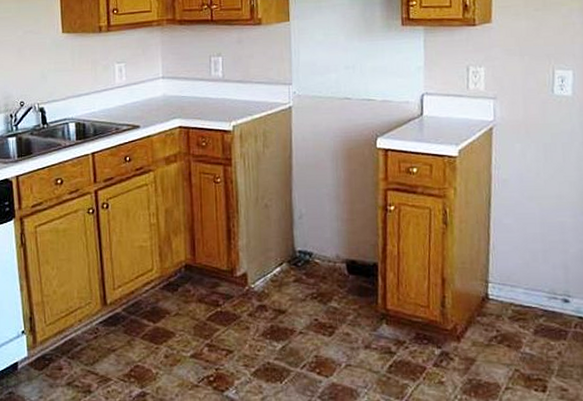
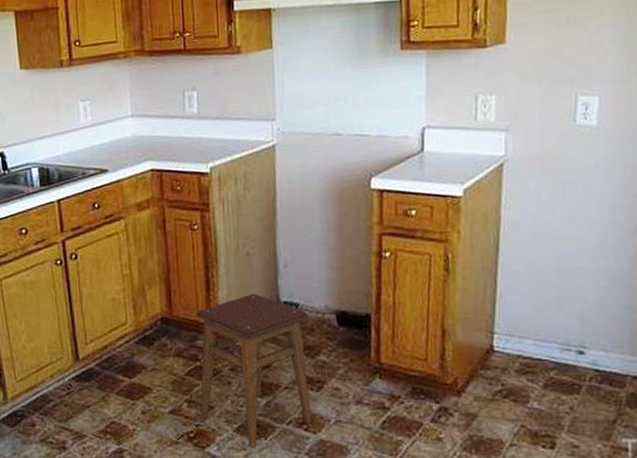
stool: none [217,243,324,391] -> present [195,294,312,448]

